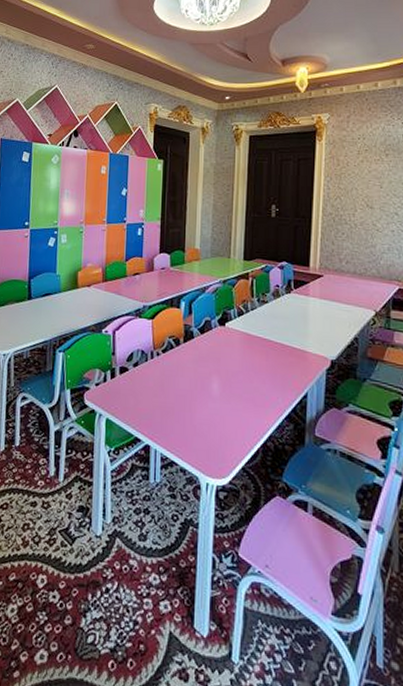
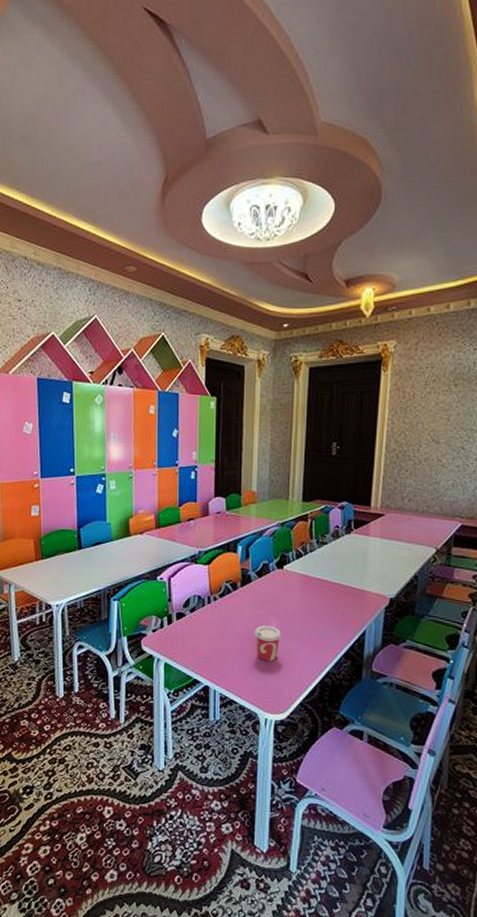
cup: none [196,383,224,421] -> present [254,626,282,661]

